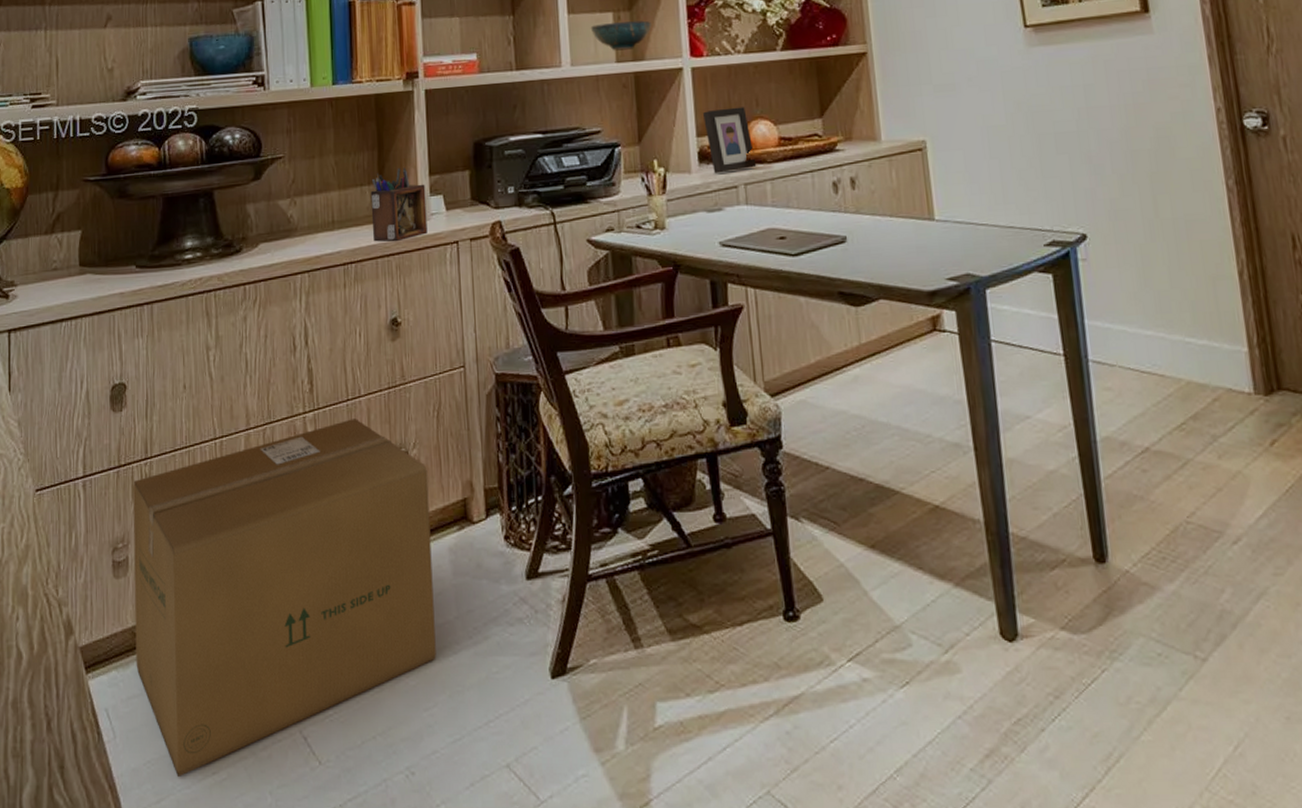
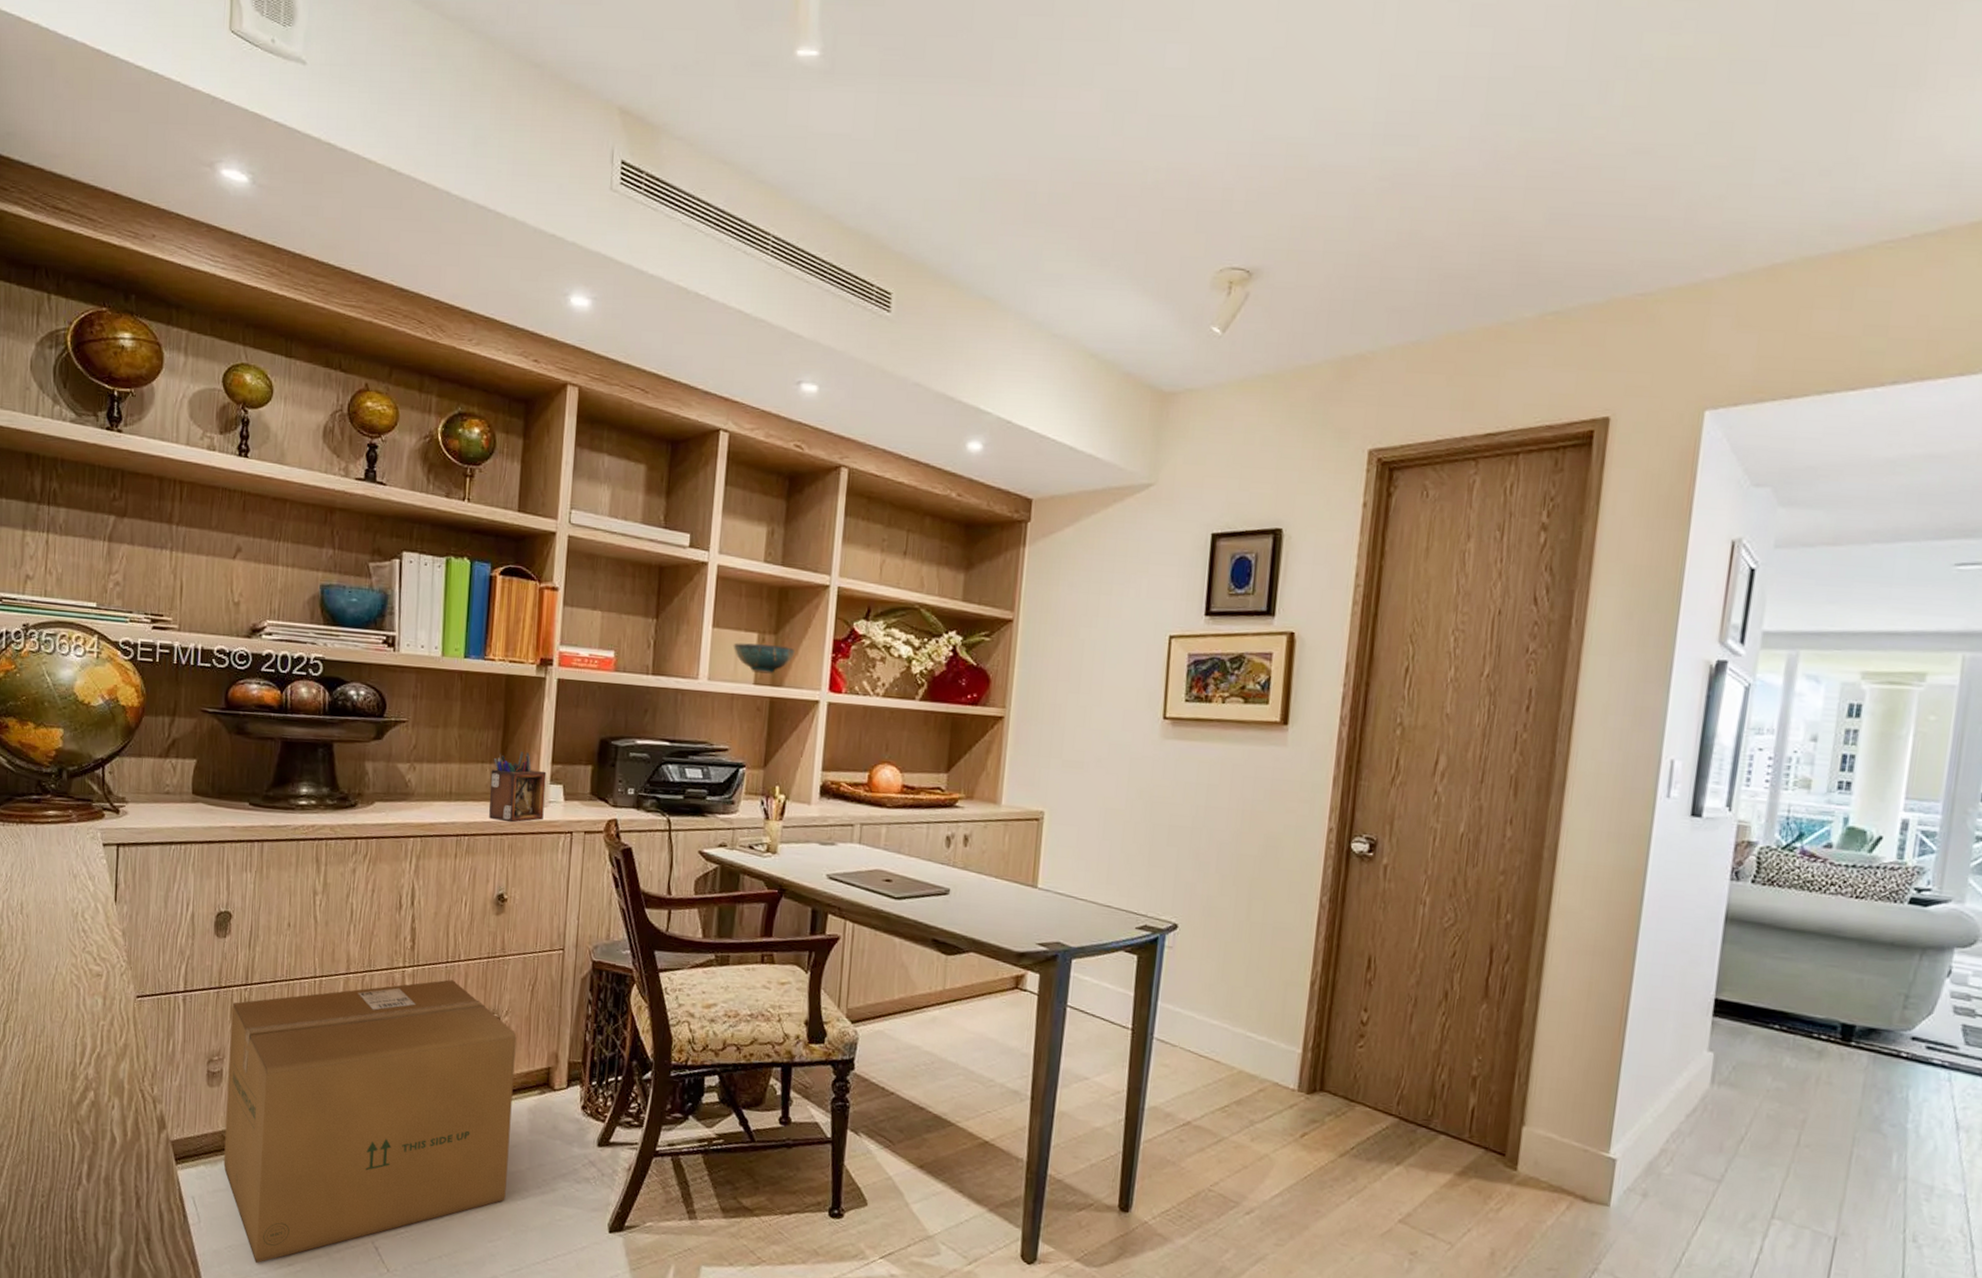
picture frame: present [703,106,757,174] -> none [831,747,876,810]

